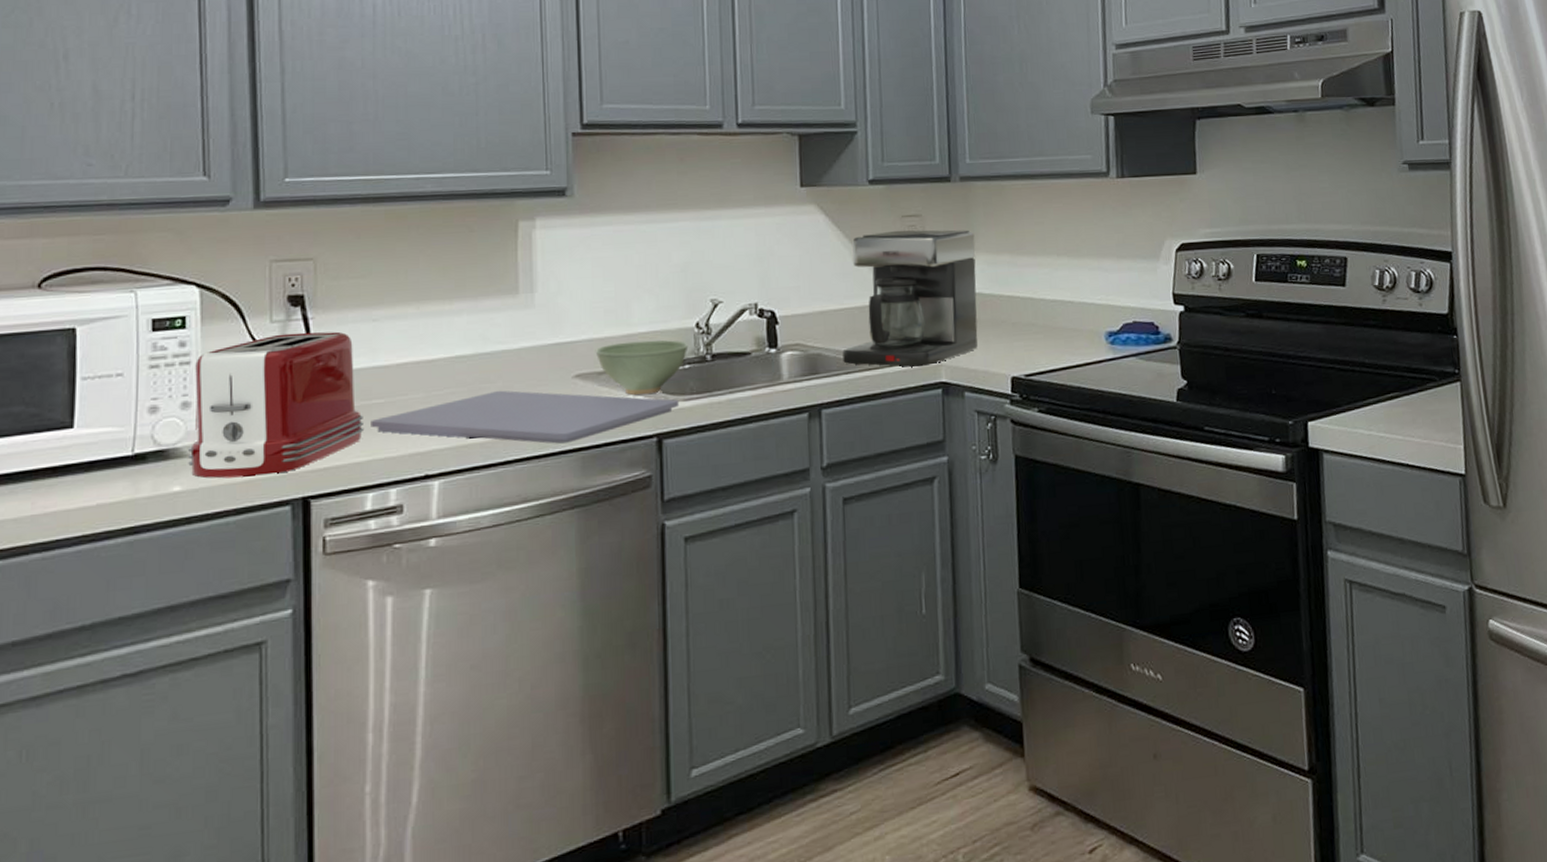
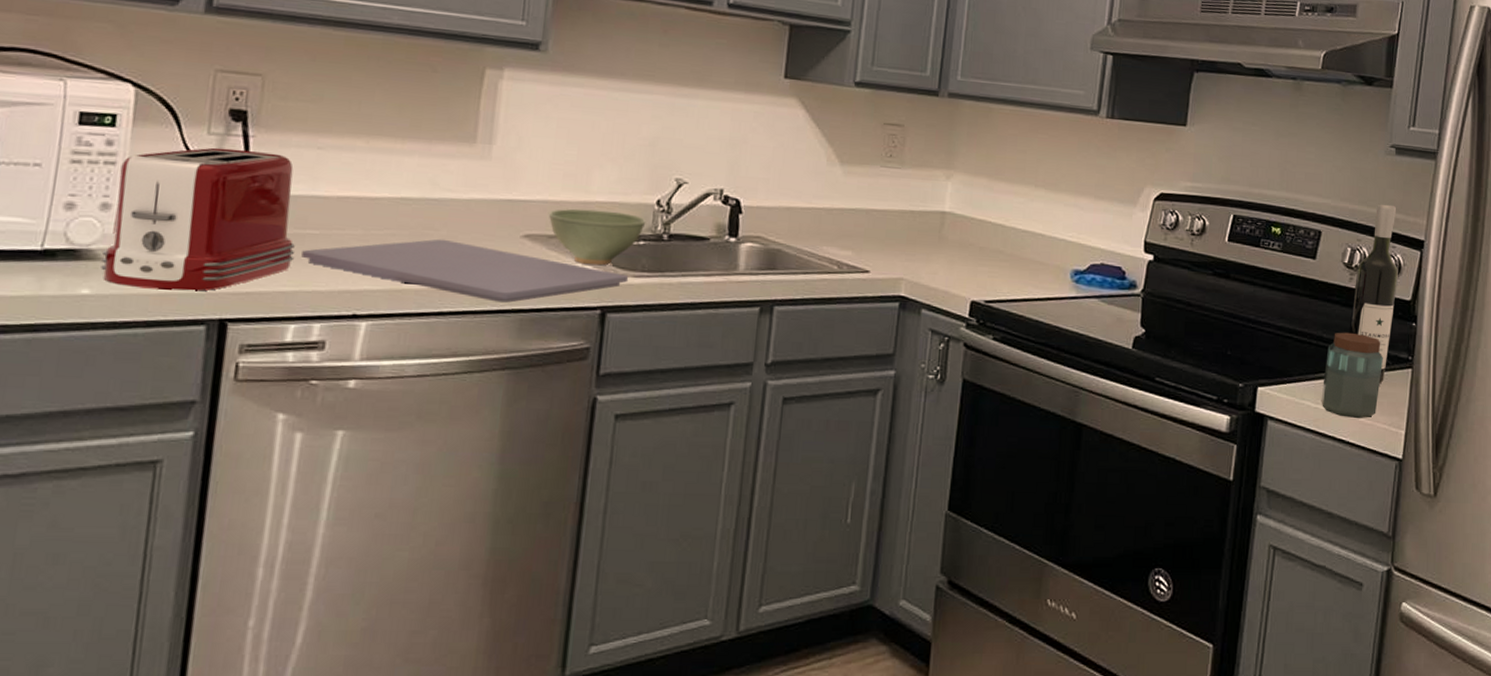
coffee maker: present [842,230,978,367] -> none [803,136,955,278]
peanut butter: none [1371,354,1431,441] -> present [1321,332,1384,419]
bottle: none [1388,221,1434,401] -> present [1349,204,1399,383]

